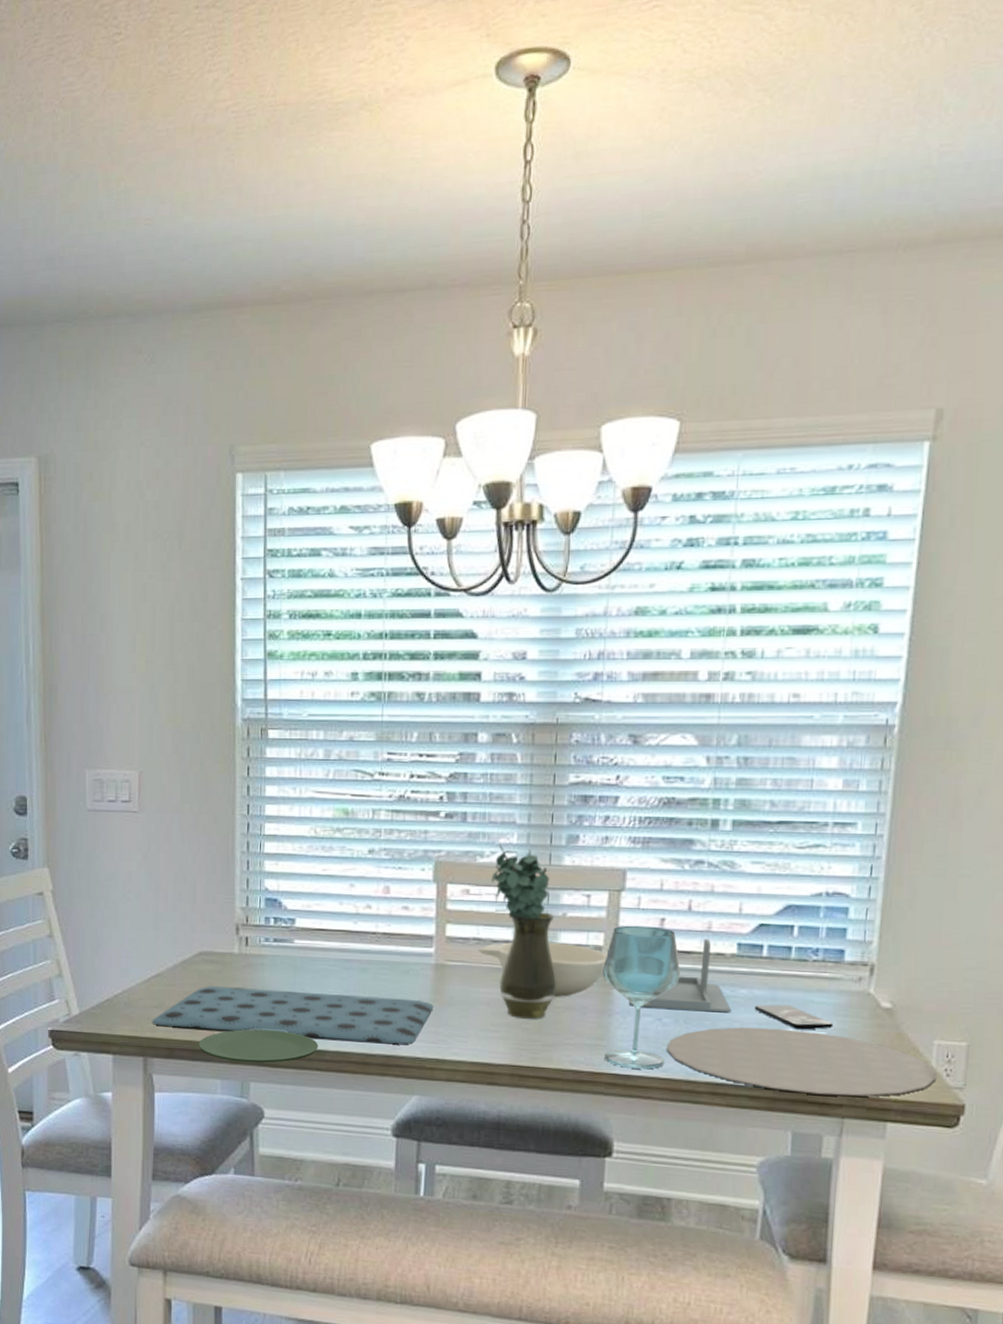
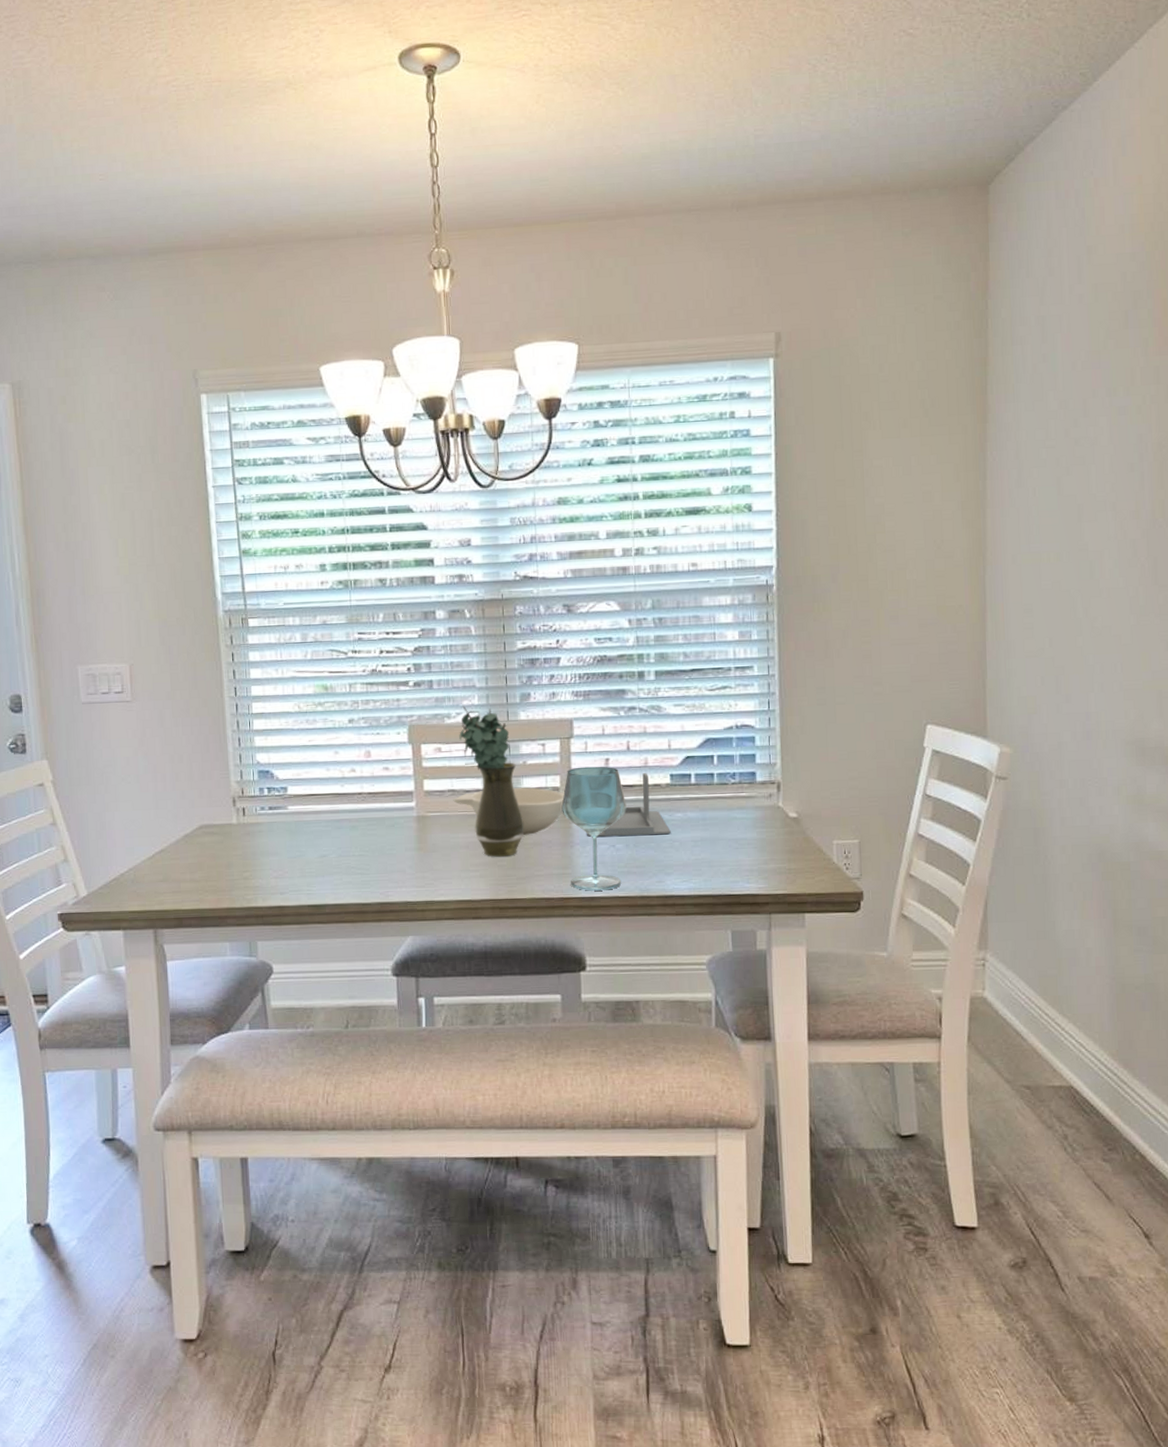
placemat: present [152,986,434,1044] -> none [159,850,419,898]
plate: present [198,1029,319,1064] -> none [206,890,319,924]
placemat: present [666,1027,937,1097] -> none [621,843,839,897]
smartphone: present [754,1004,834,1030] -> none [689,822,754,843]

